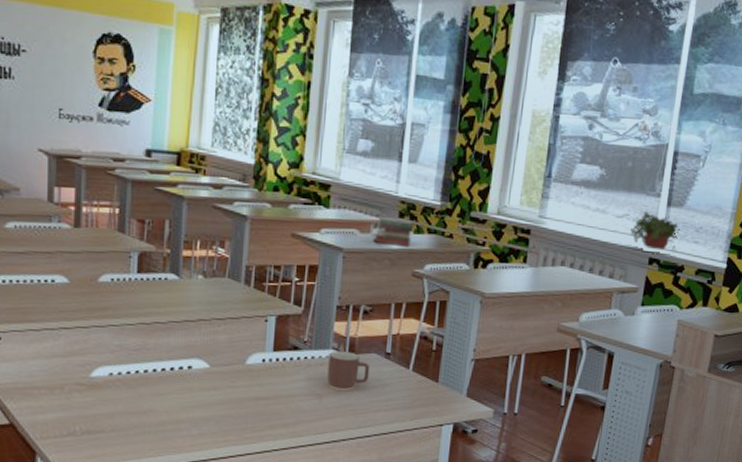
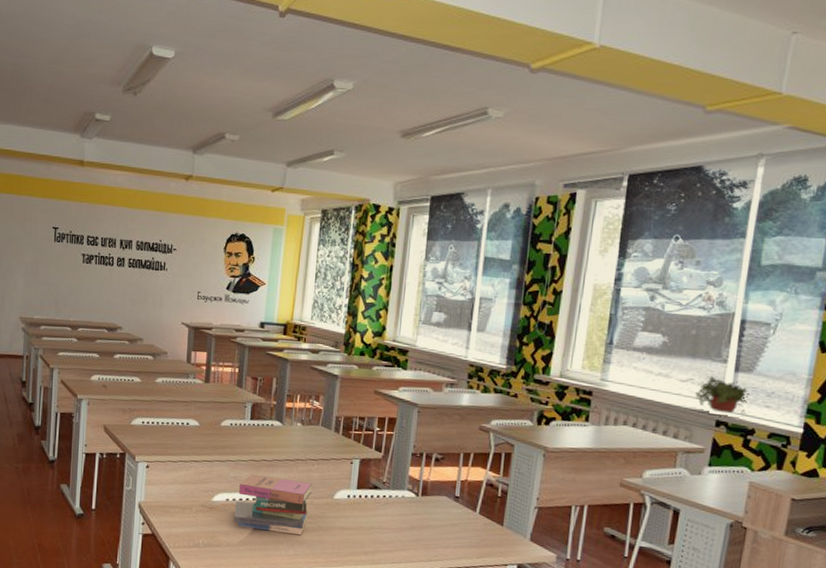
books: none [120,339,220,411] -> present [234,473,313,536]
mug: present [327,351,369,391] -> none [402,492,440,528]
books: present [374,216,414,247] -> none [445,377,481,405]

